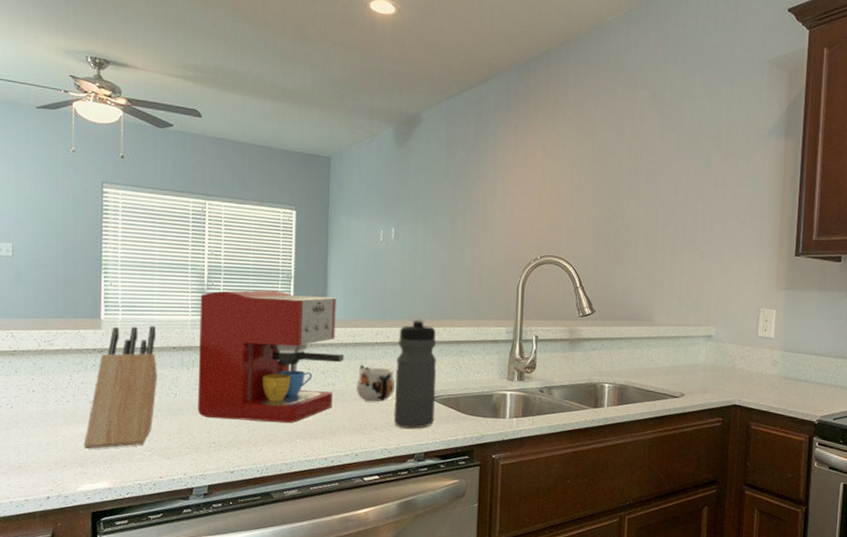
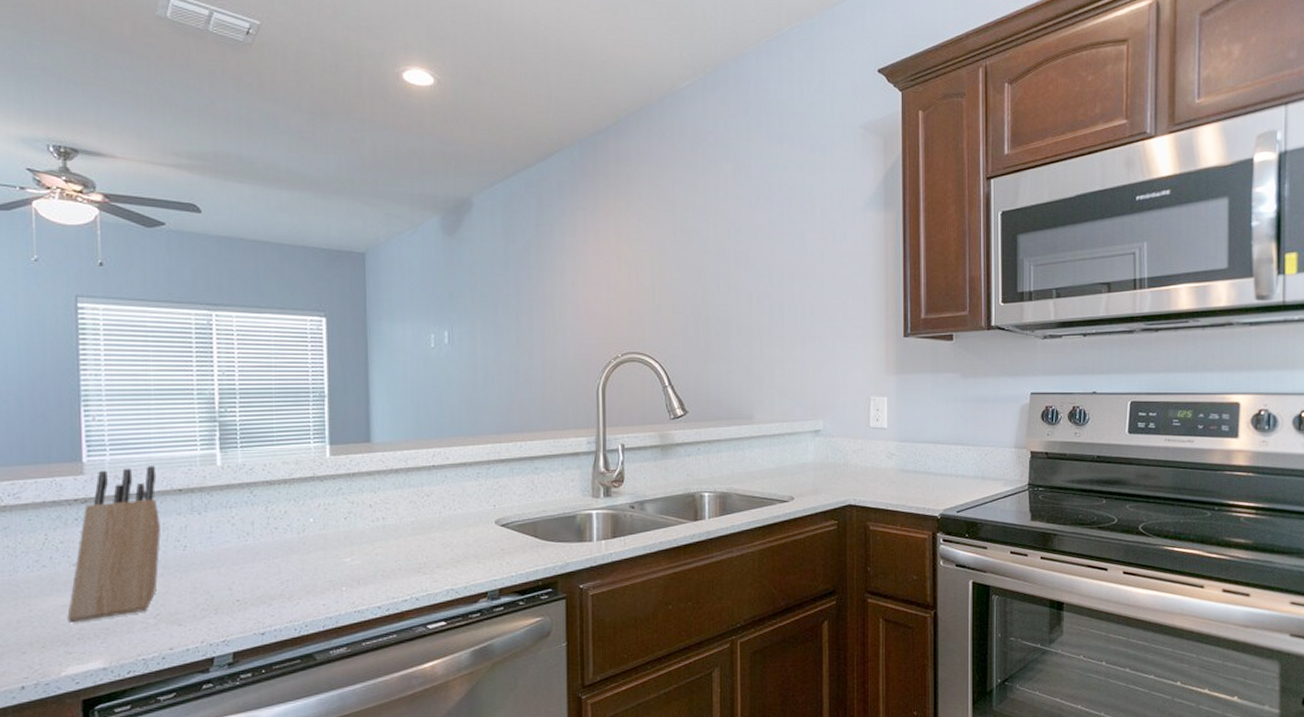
coffee maker: present [197,290,344,423] -> none [211,413,395,572]
mug: present [356,364,395,402] -> none [412,492,459,536]
water bottle: present [393,318,437,429] -> none [459,434,509,563]

